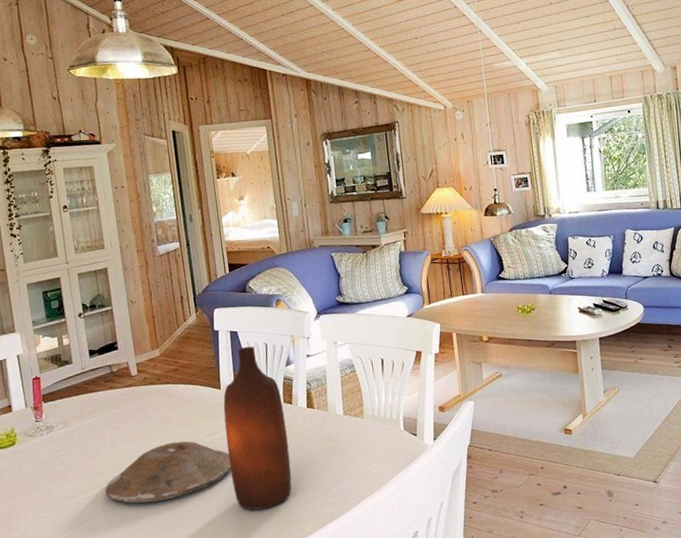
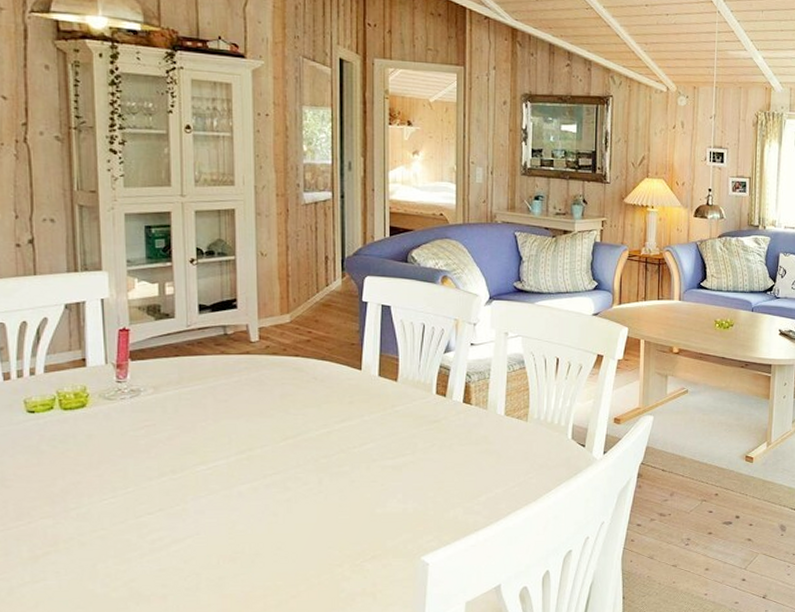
plate: present [105,441,231,504] -> none [200,424,362,491]
bottle: present [223,346,292,510] -> none [361,325,435,512]

